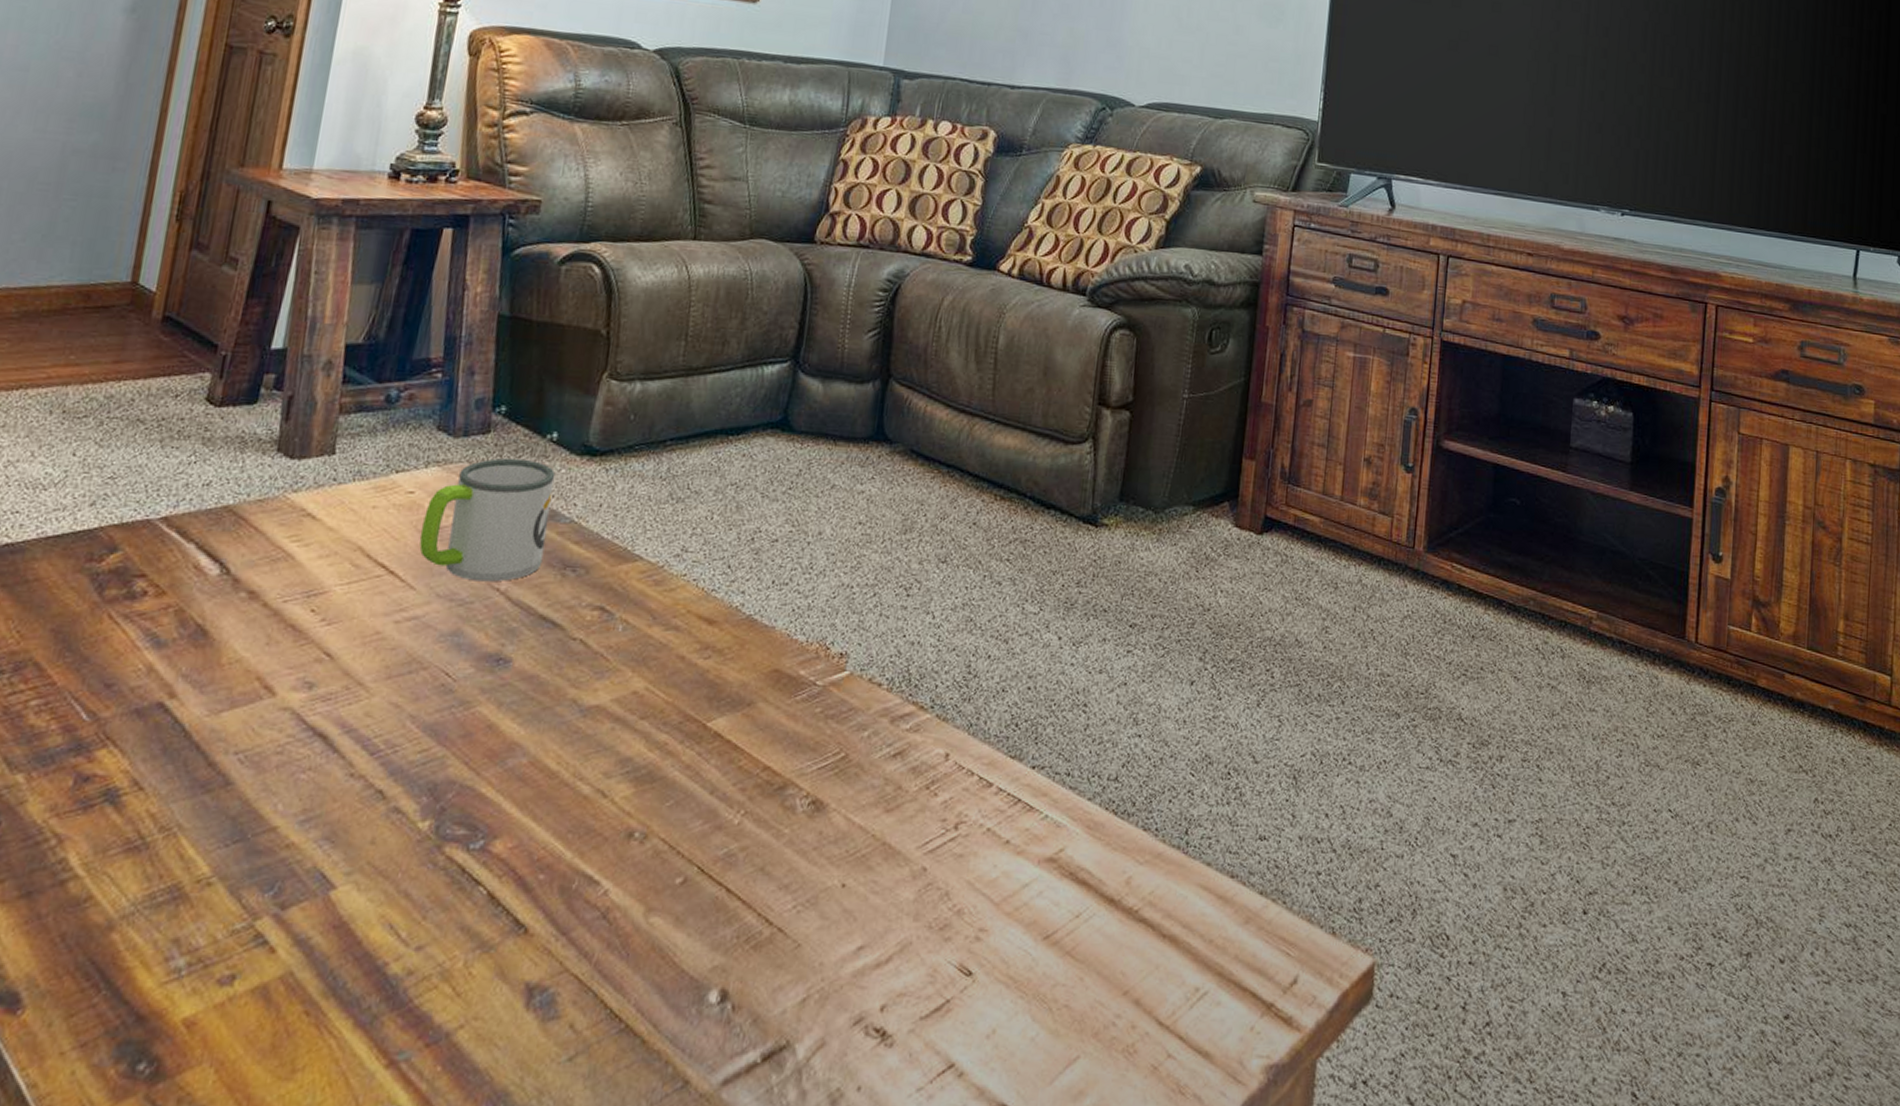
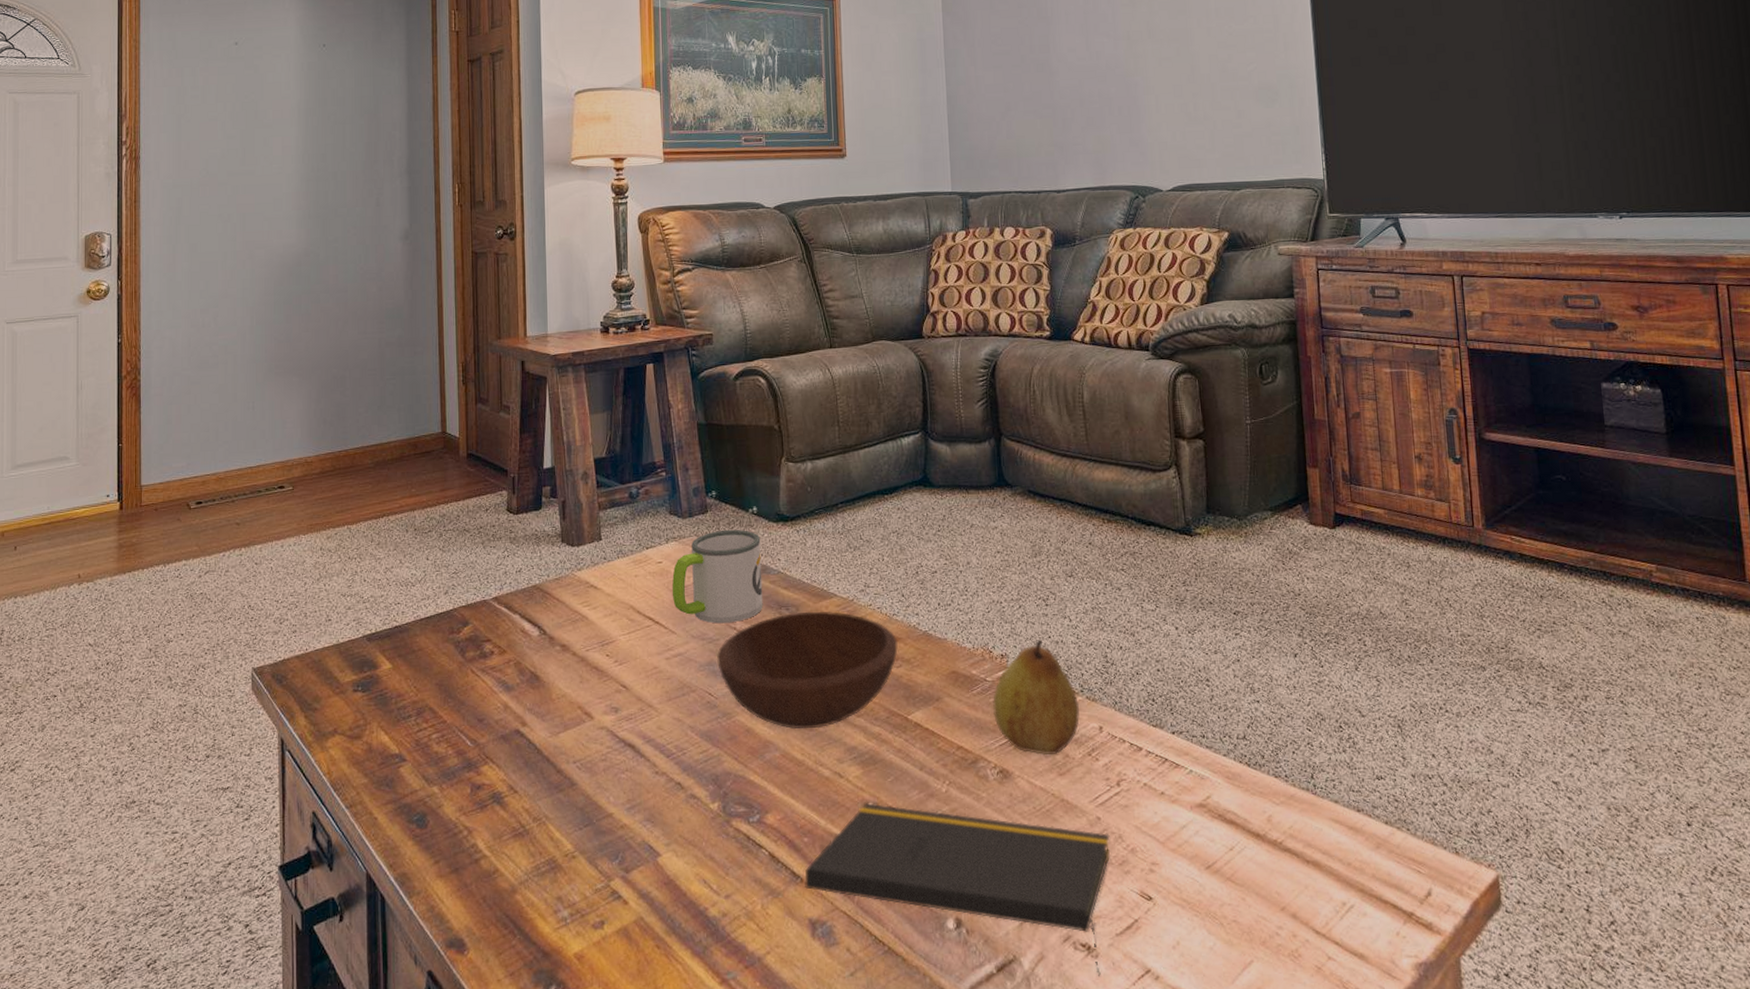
bowl: none [464,575,712,731] -> present [716,611,898,730]
notepad: none [528,833,934,1070] -> present [804,803,1111,976]
fruit: none [817,638,926,786] -> present [993,640,1080,756]

